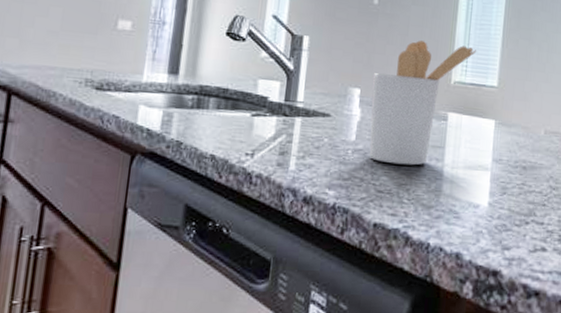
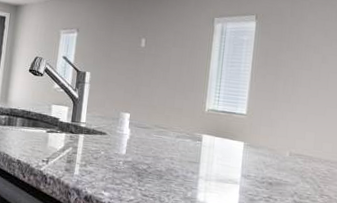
utensil holder: present [369,40,477,166] -> none [136,76,228,177]

